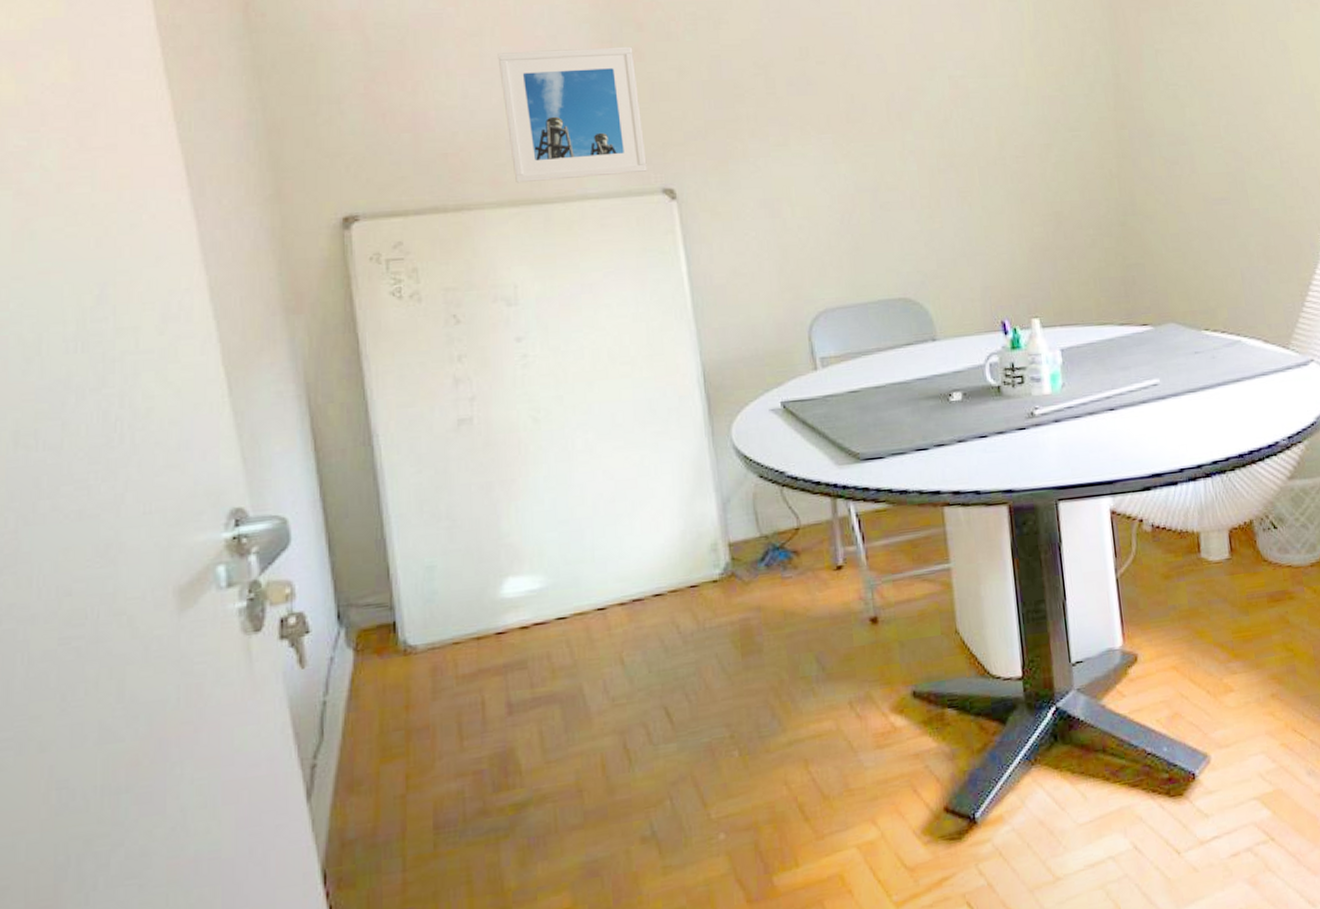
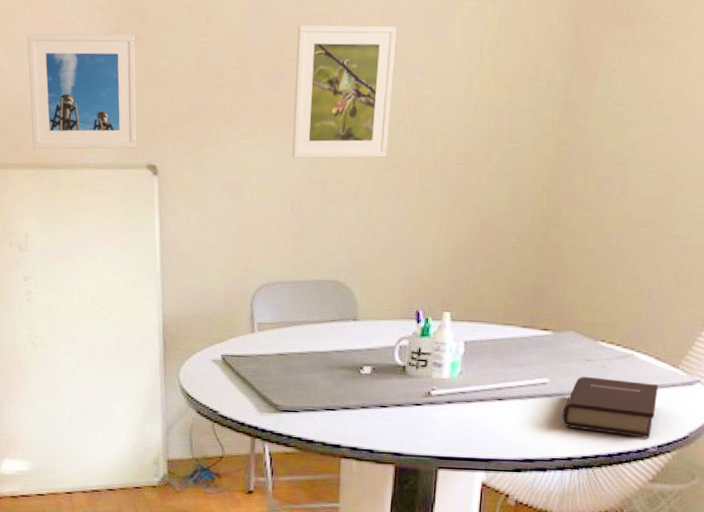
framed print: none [820,21,940,167] -> present [292,25,397,159]
book: none [1181,369,1278,431] -> present [562,376,658,438]

